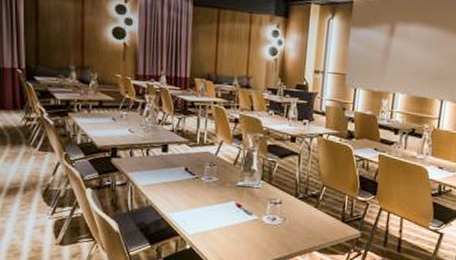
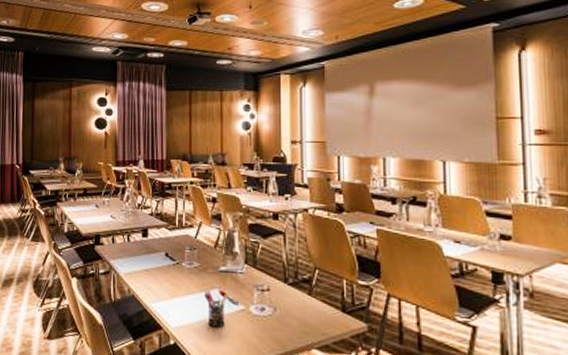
pen holder: none [221,202,244,234] -> present [204,290,228,328]

